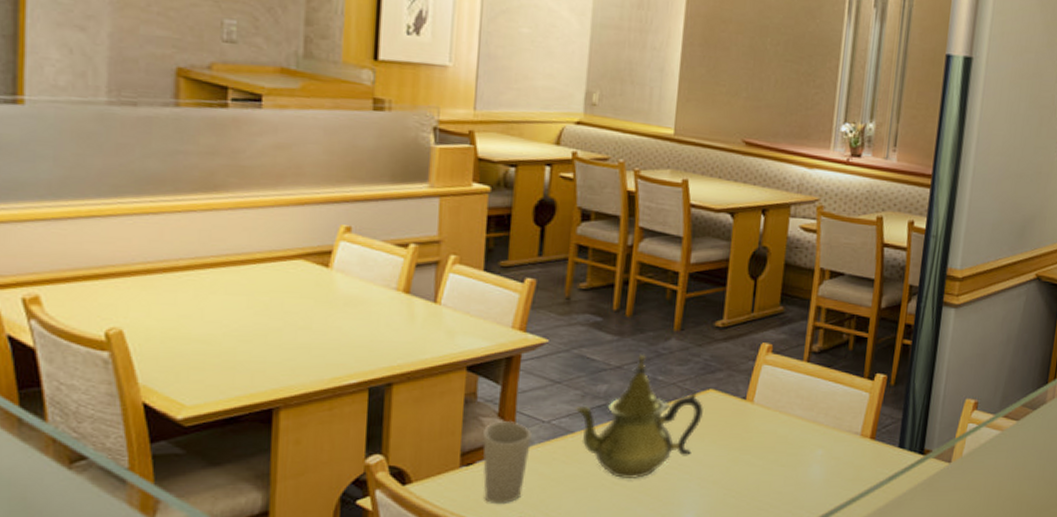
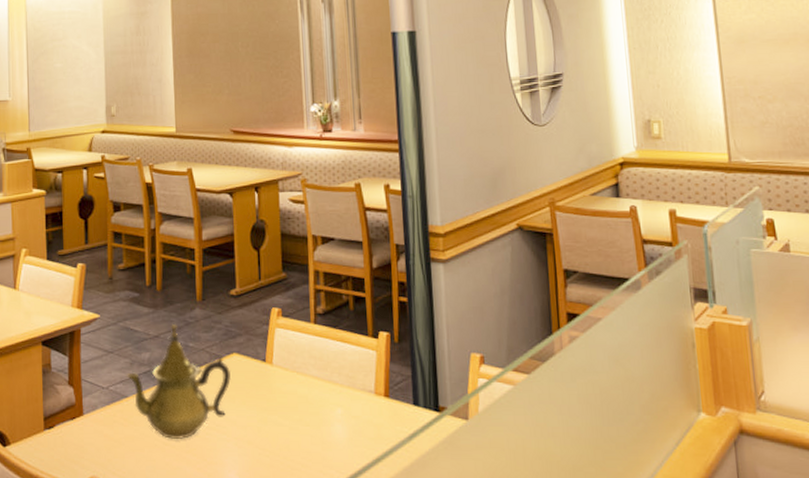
cup: present [481,420,532,505] -> none [58,387,96,464]

